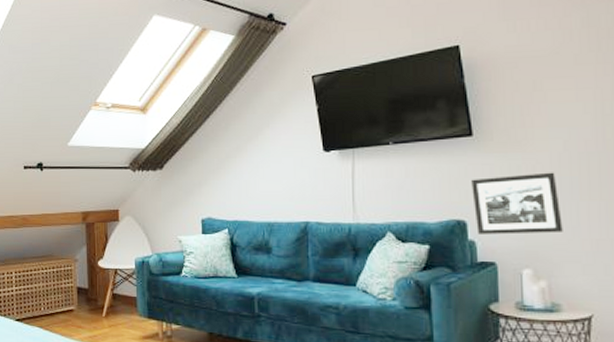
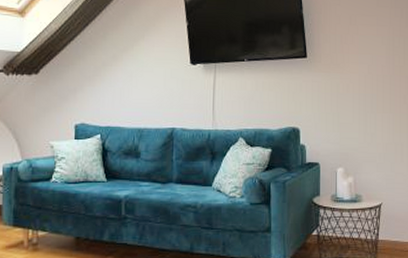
picture frame: present [471,172,563,235] -> none [304,90,365,140]

